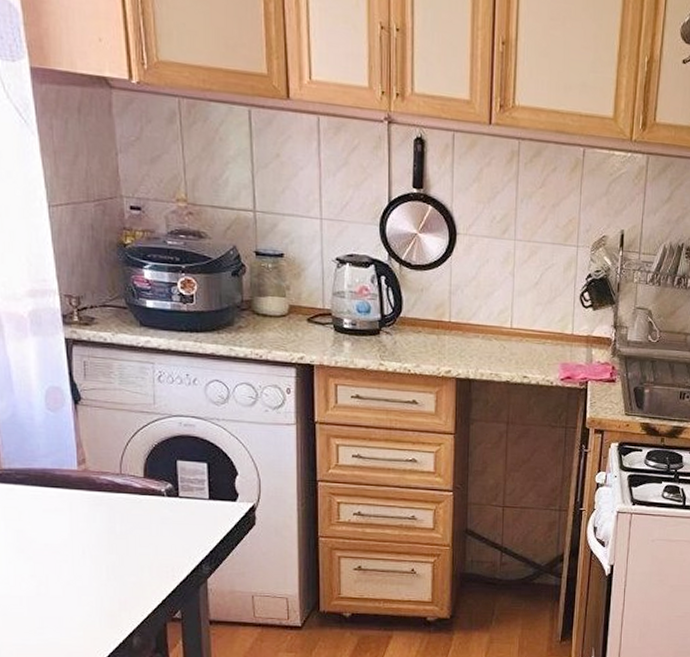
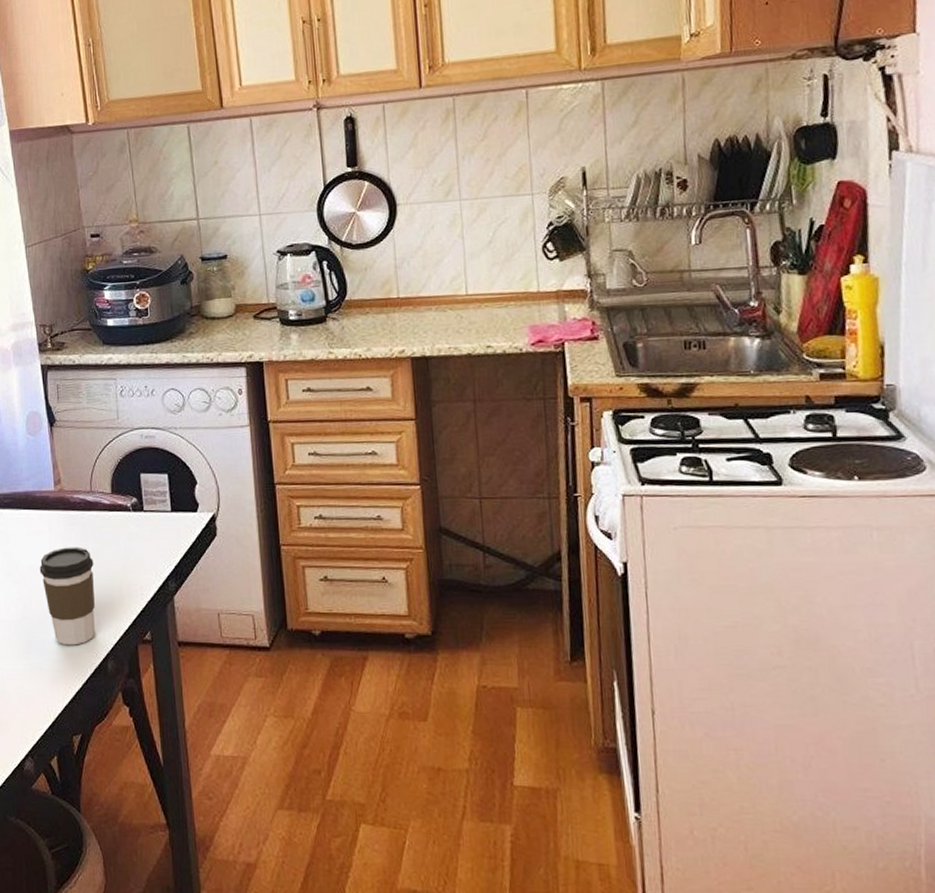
coffee cup: none [57,527,121,622] -> present [39,547,95,646]

